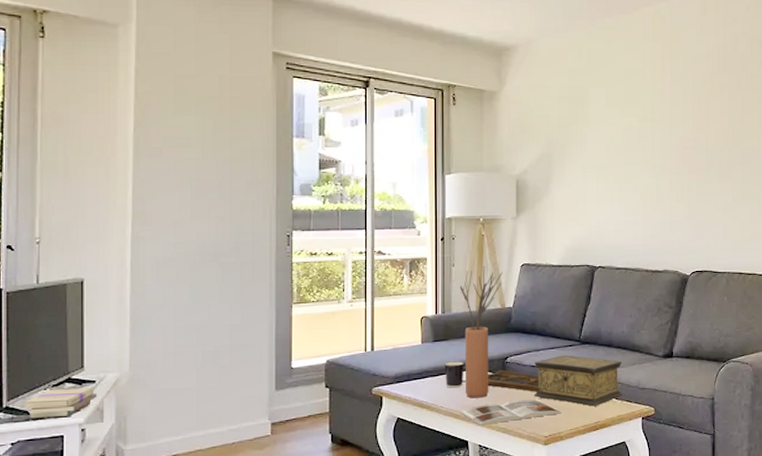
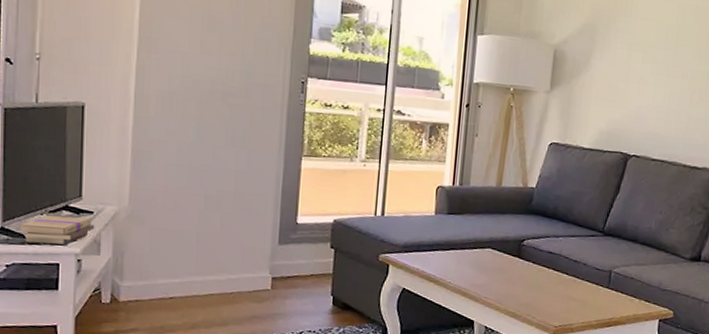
mug: present [444,361,466,388] -> none [456,237,479,265]
magazine: present [459,399,562,425] -> none [468,285,575,307]
vase: present [460,266,503,398] -> none [476,140,529,279]
decorative tray: present [488,369,539,392] -> none [501,251,556,280]
decorative box: present [534,355,623,407] -> none [548,244,645,302]

